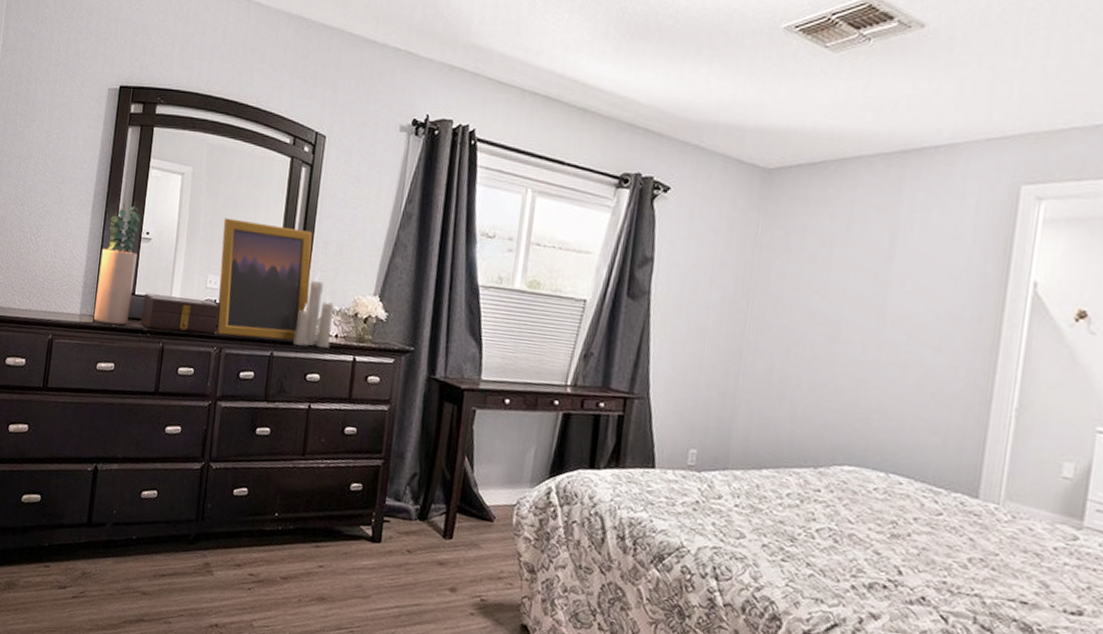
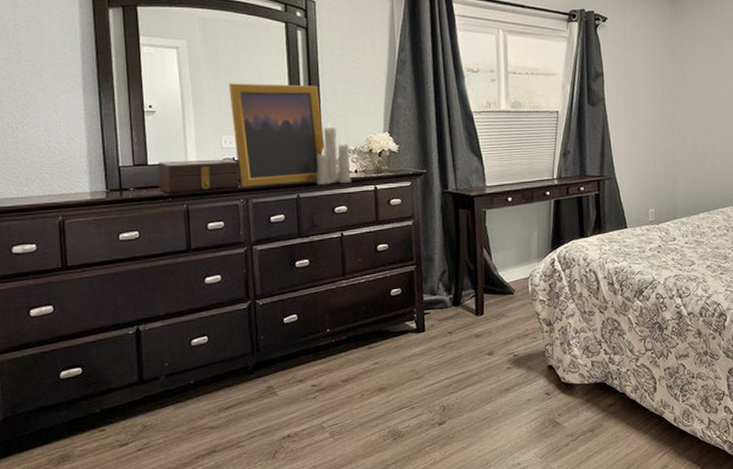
vase: present [94,200,142,326] -> none [102,77,146,198]

